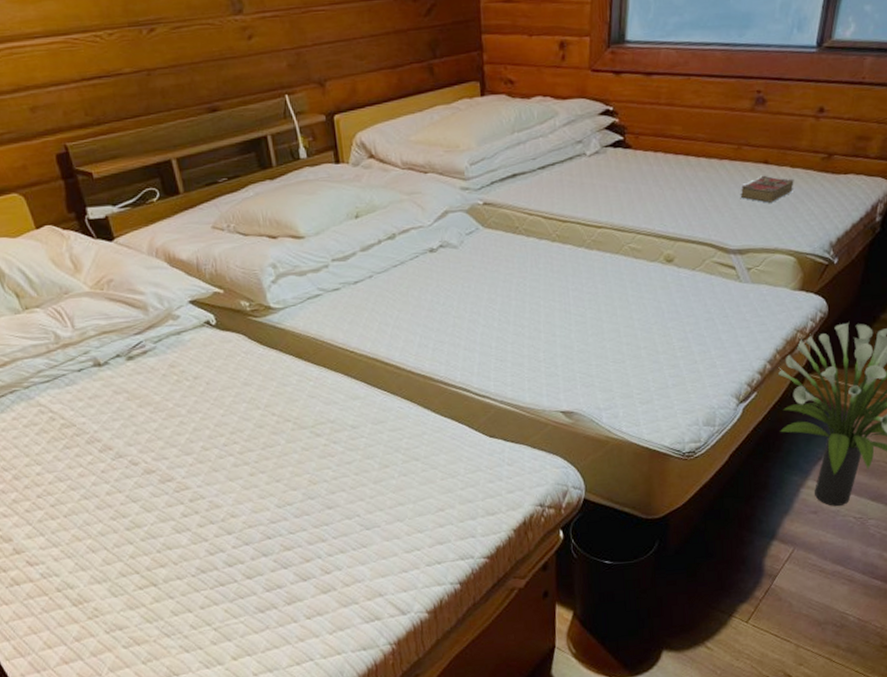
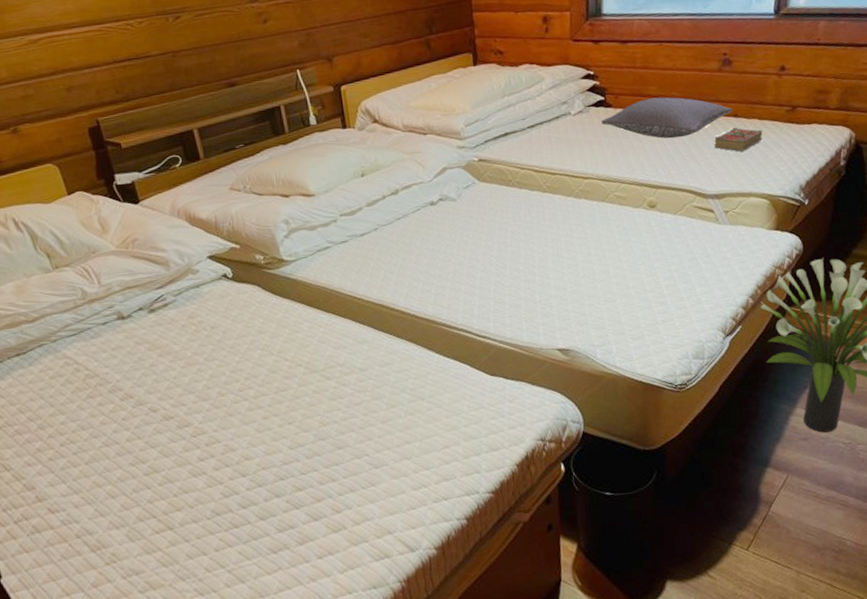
pillow: none [619,138,764,186] -> present [601,97,733,139]

